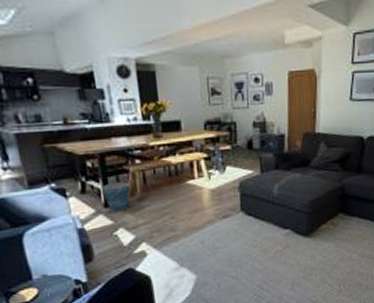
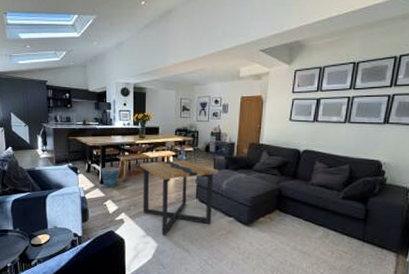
side table: none [159,162,267,264] -> present [140,159,219,236]

